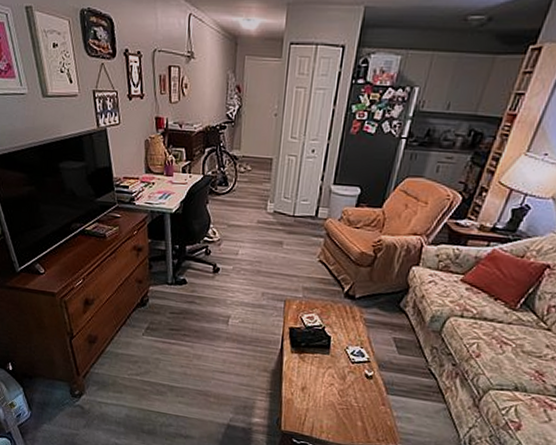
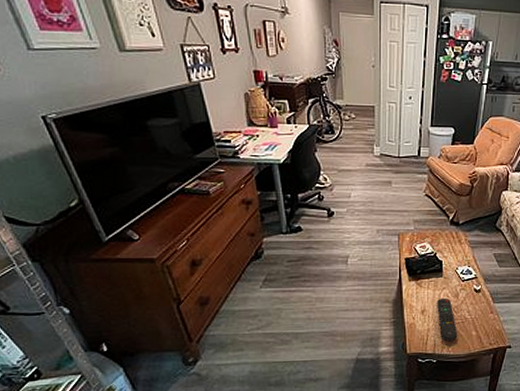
remote control: none [319,377,341,427] -> present [437,297,458,340]

